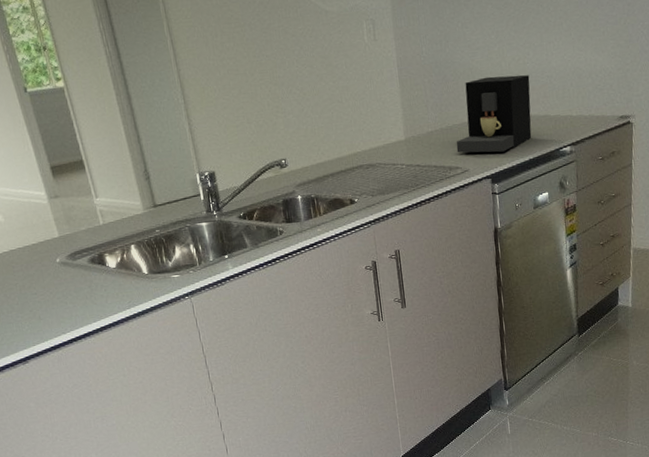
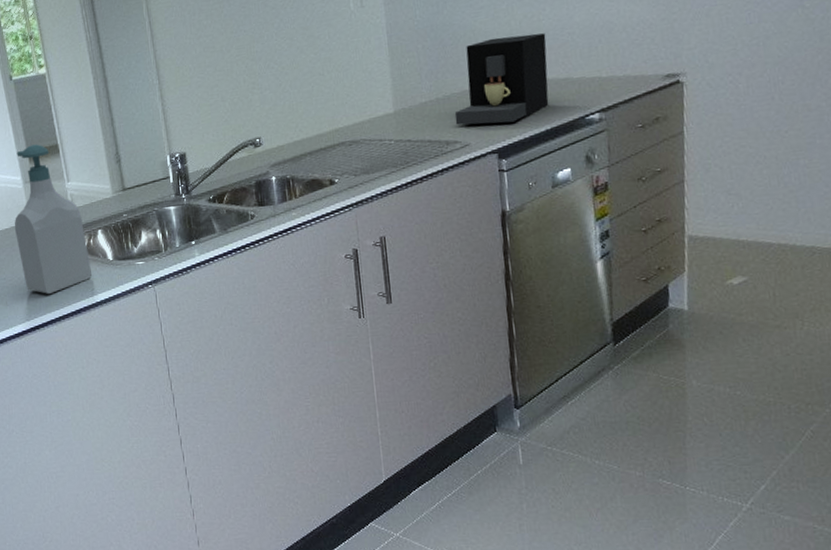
soap bottle: none [38,159,128,308] -> present [14,144,93,294]

